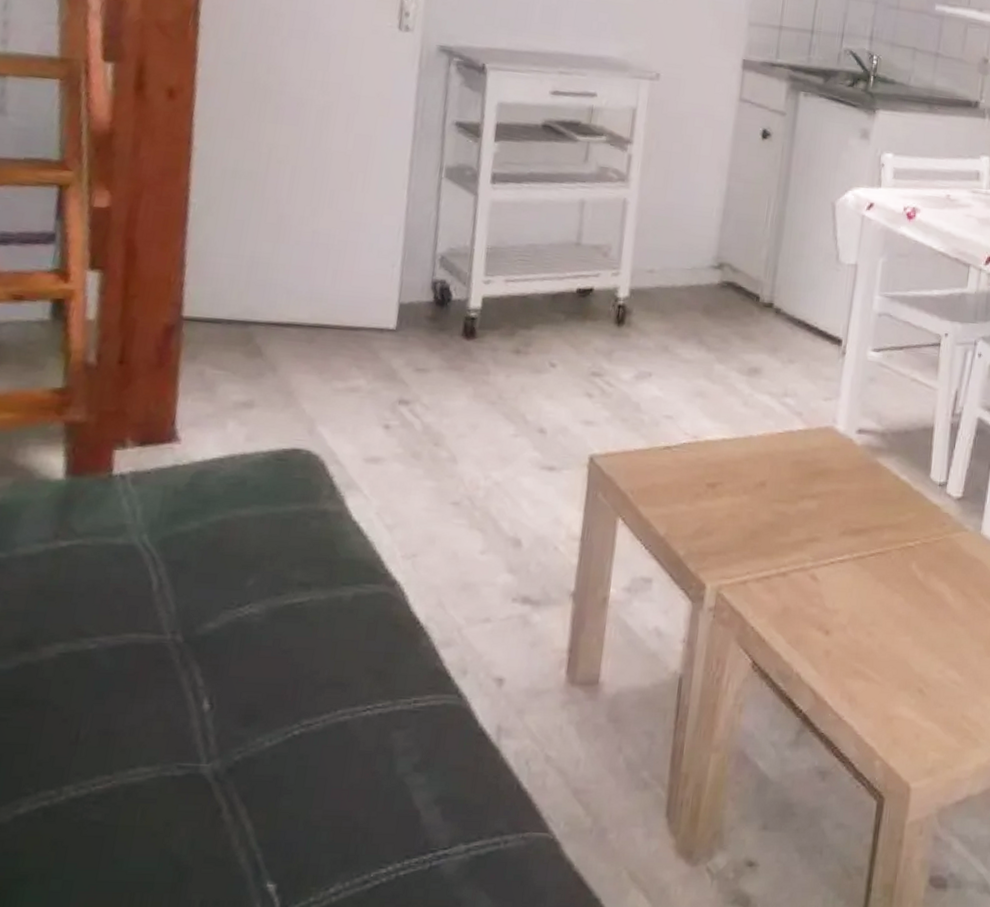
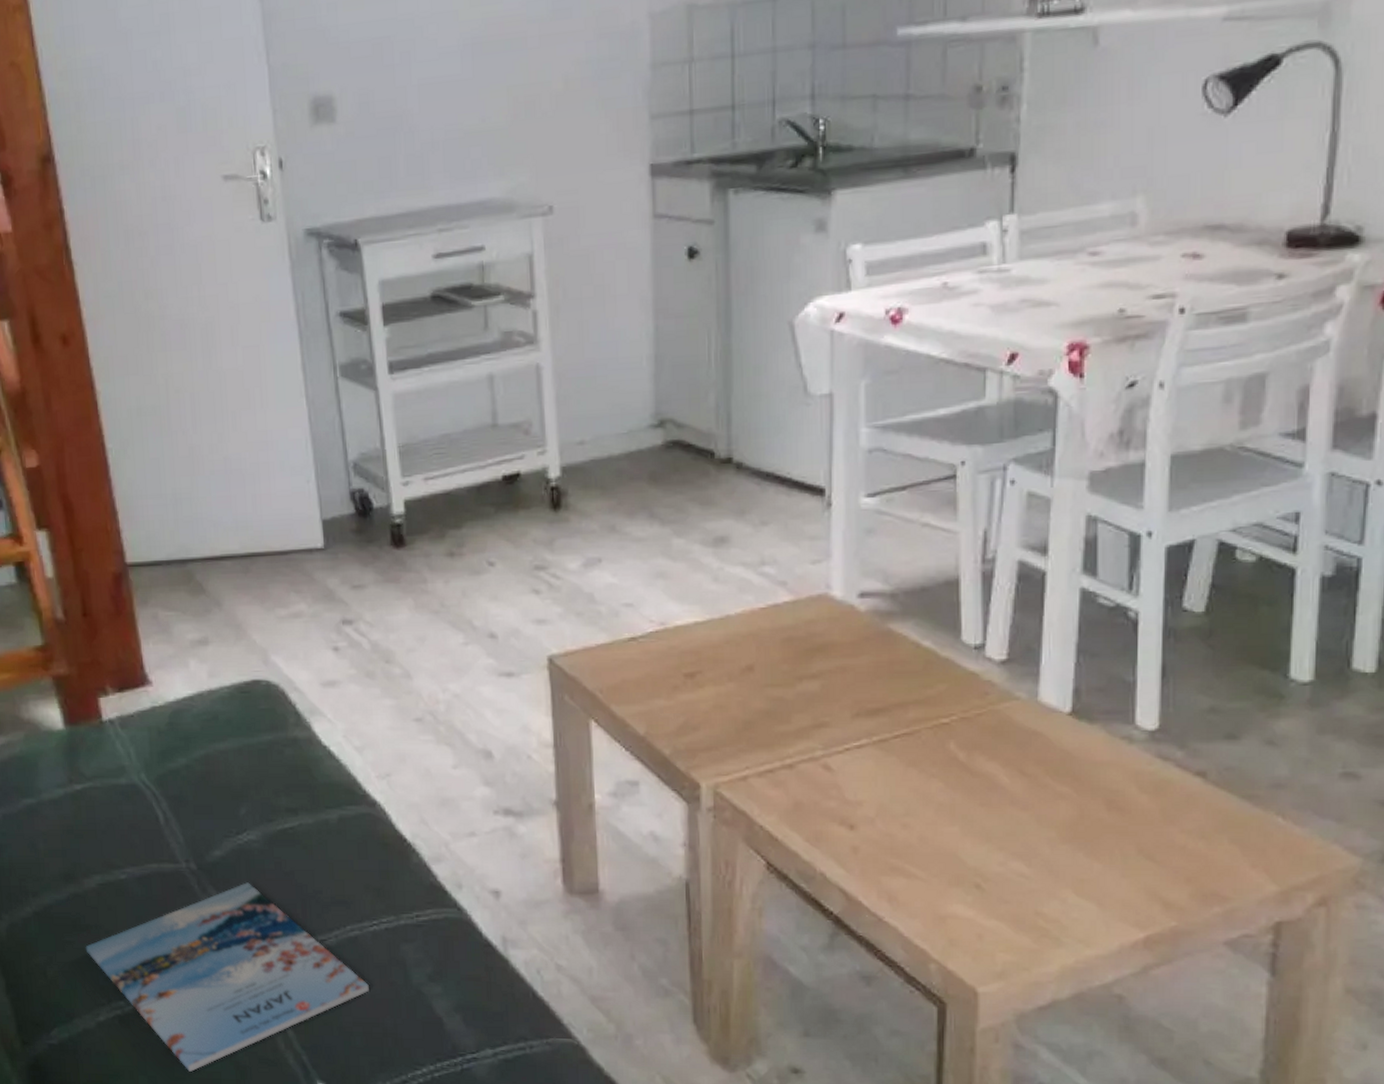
magazine: none [22,659,349,874] -> present [85,882,369,1072]

